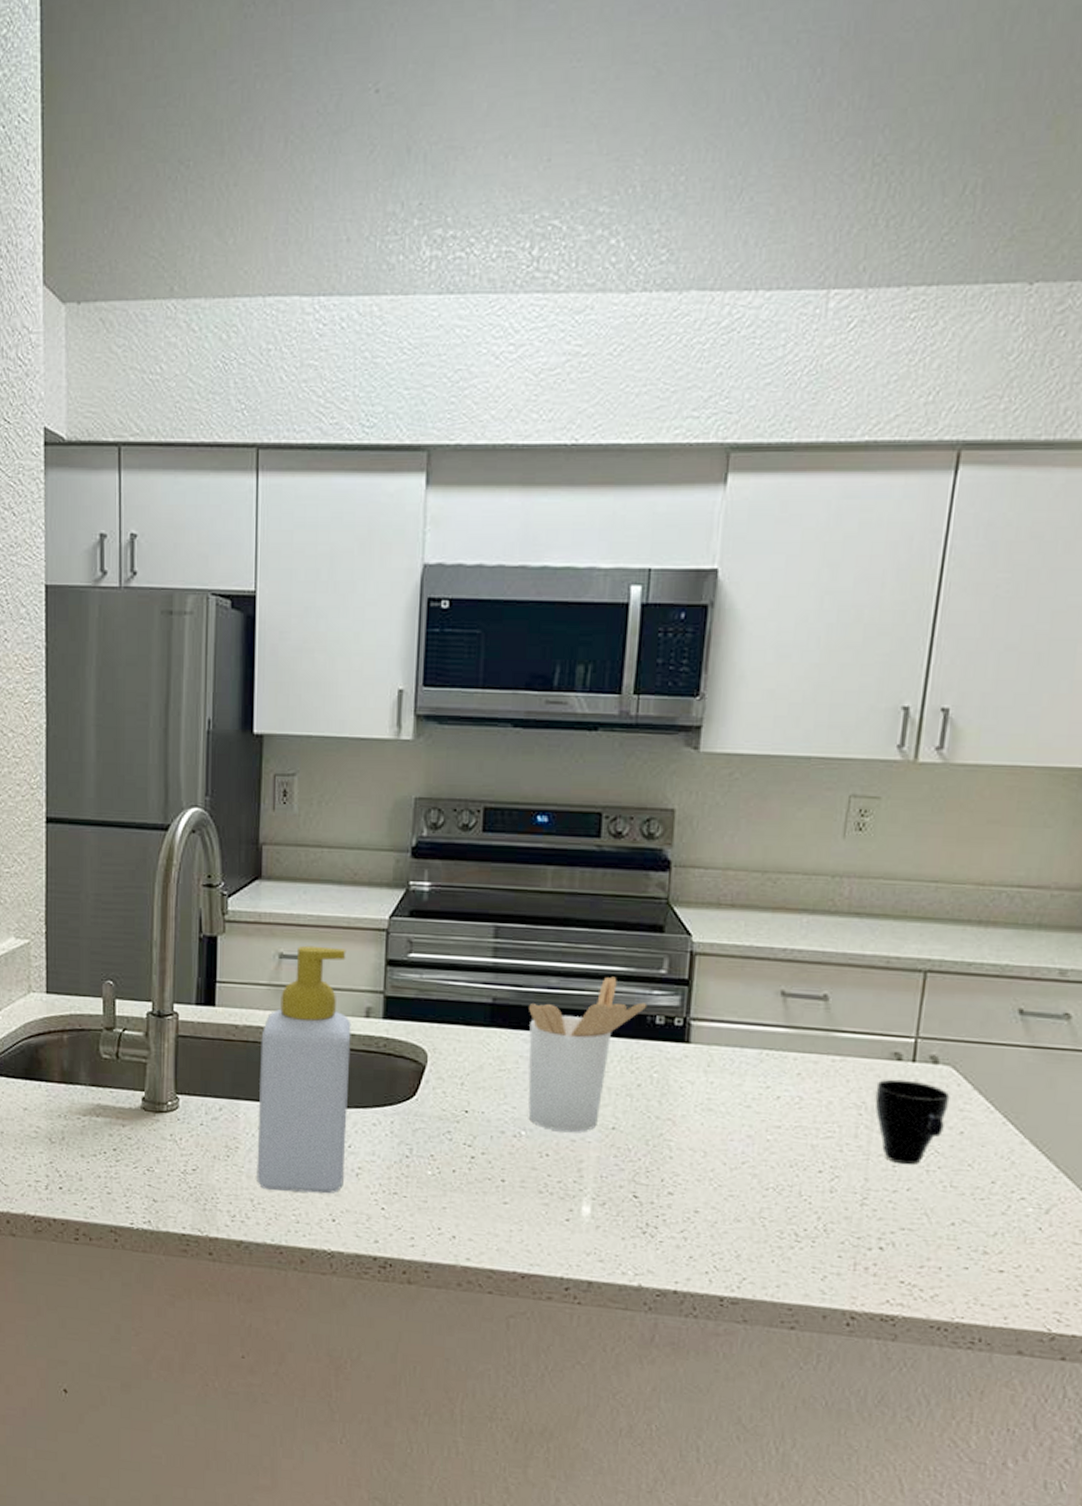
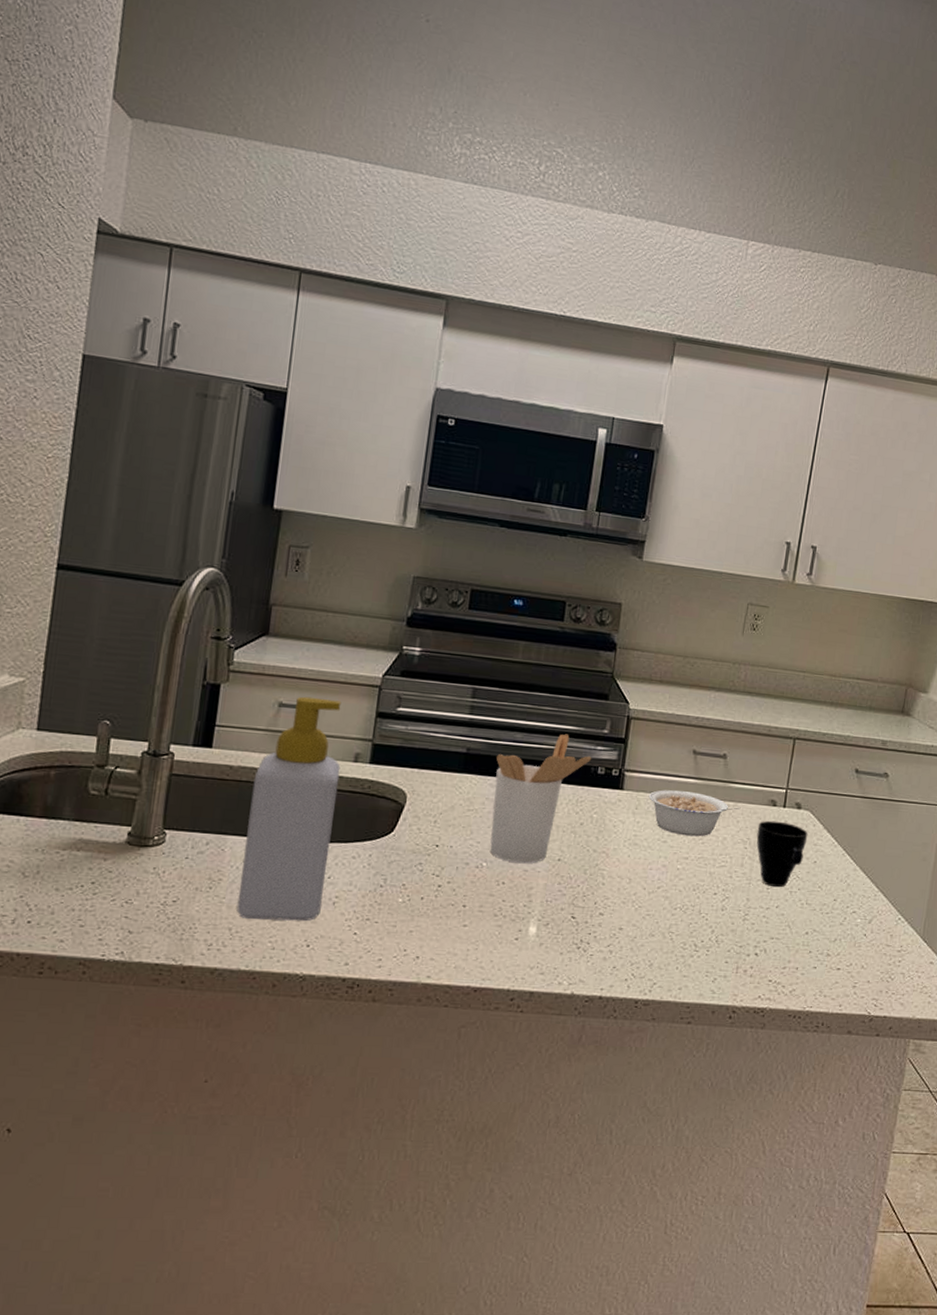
legume: none [723,1042,851,1100] -> present [648,790,741,837]

